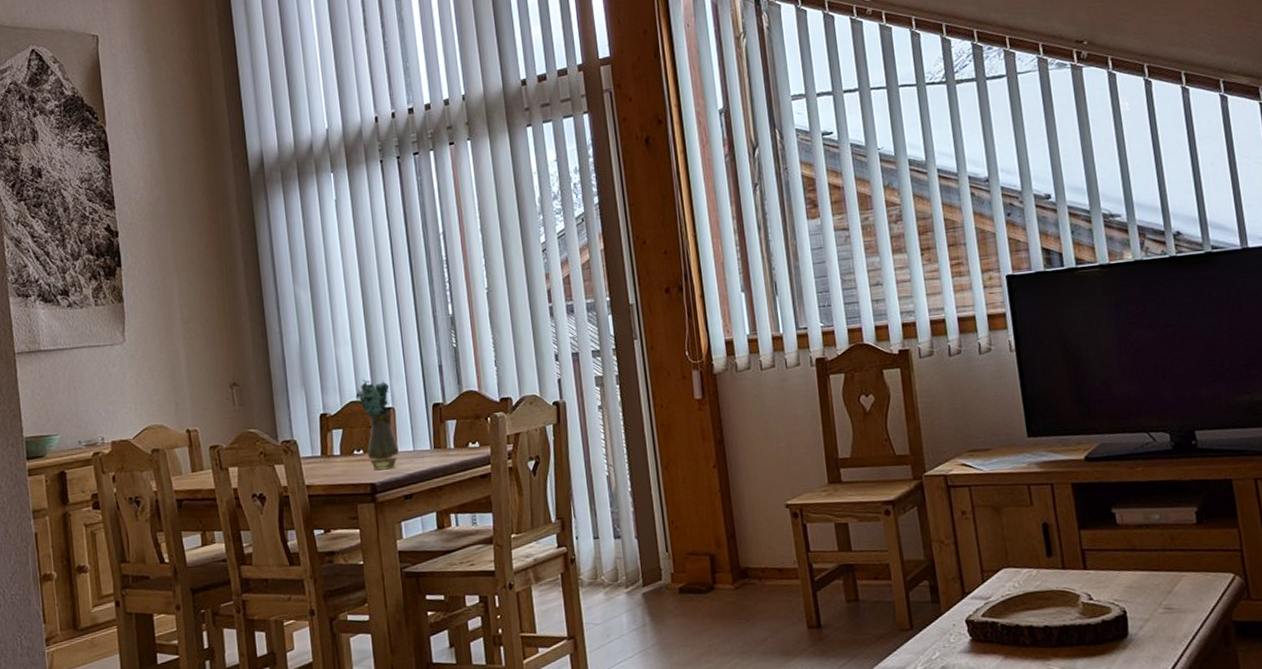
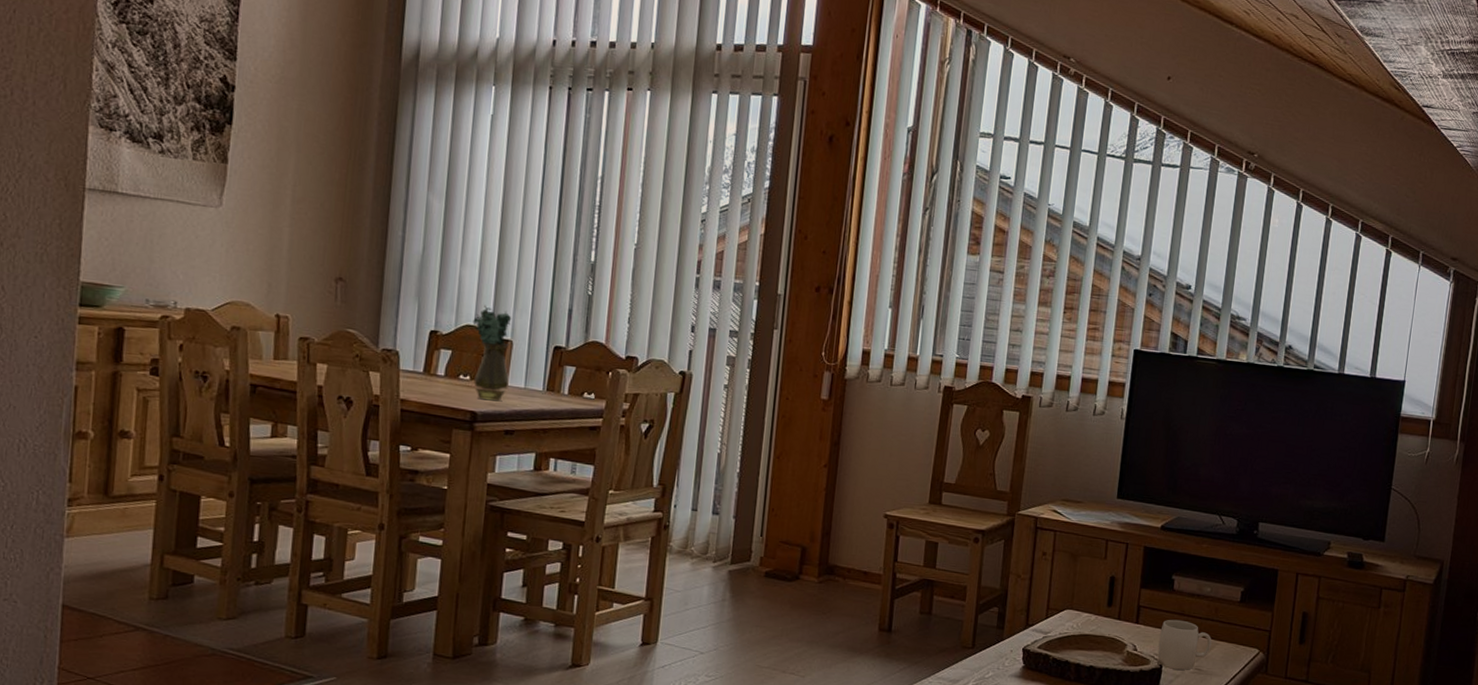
mug: none [1113,556,1178,614] -> present [1157,619,1212,670]

